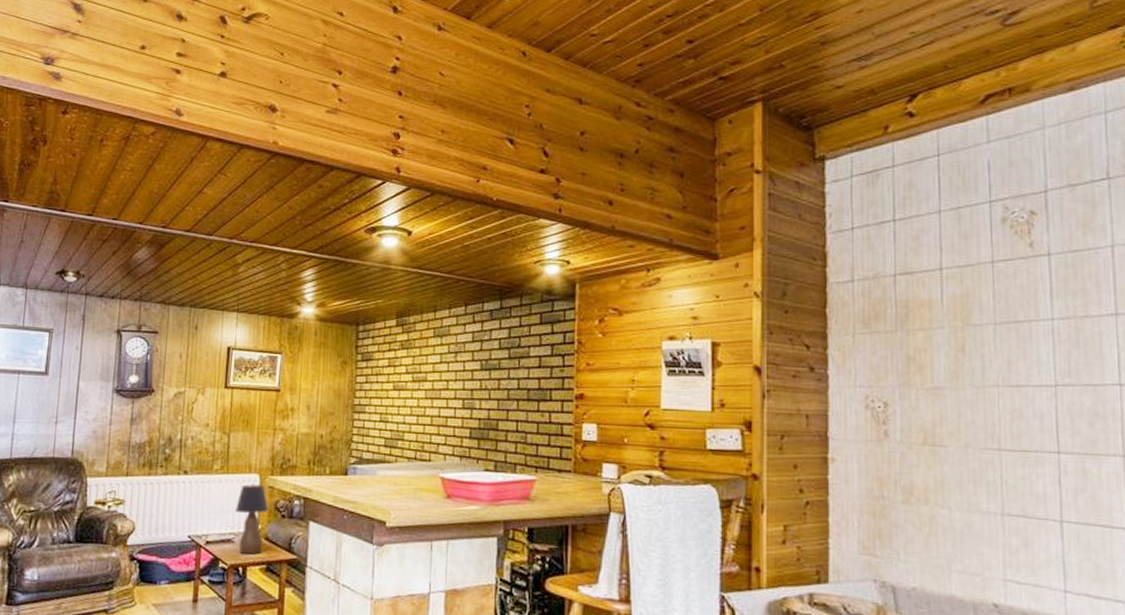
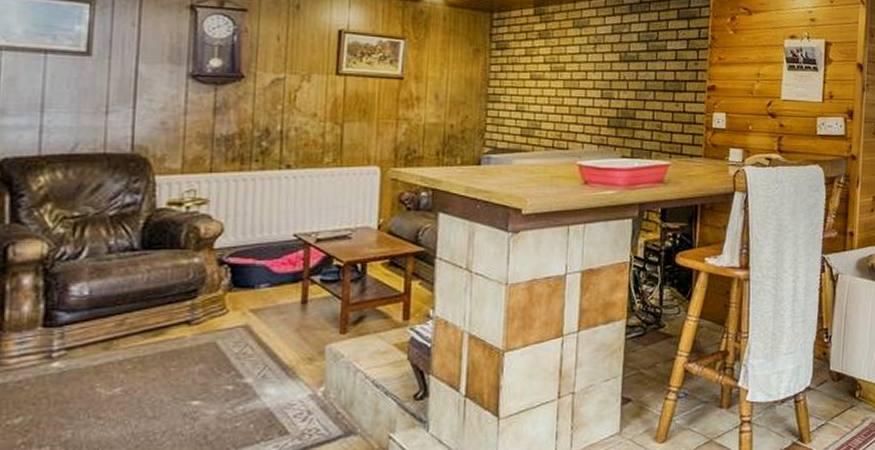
table lamp: present [235,483,269,555] -> none [352,176,392,250]

